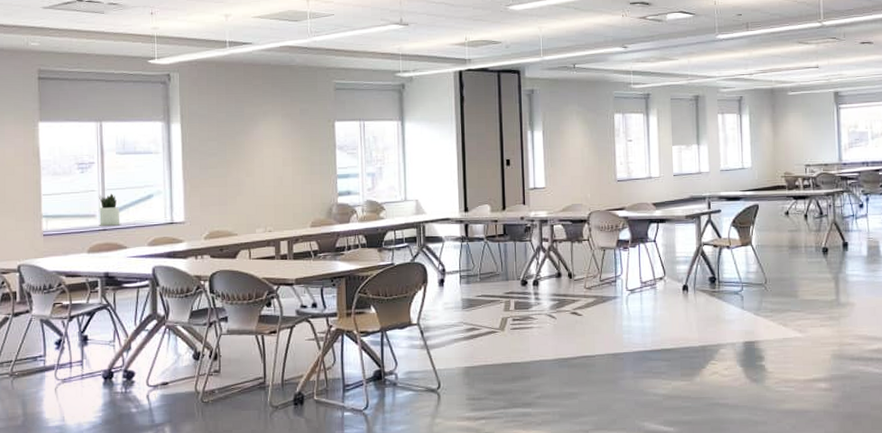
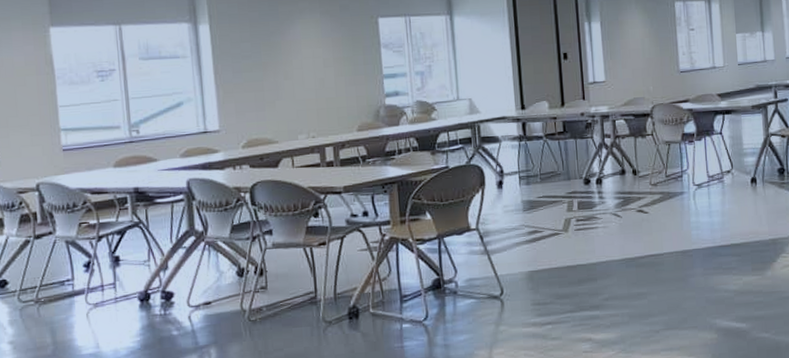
planter: present [98,193,122,227] -> none [123,102,150,139]

